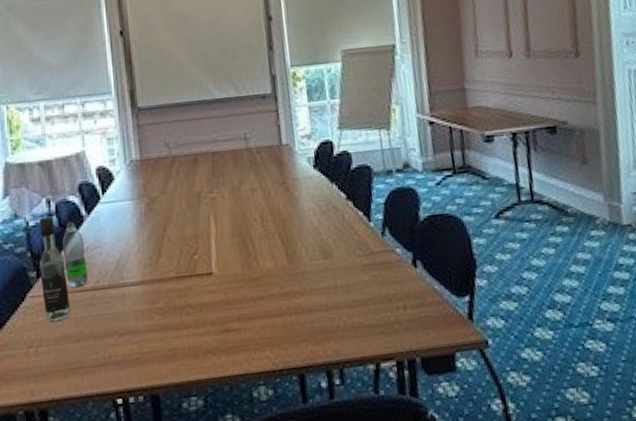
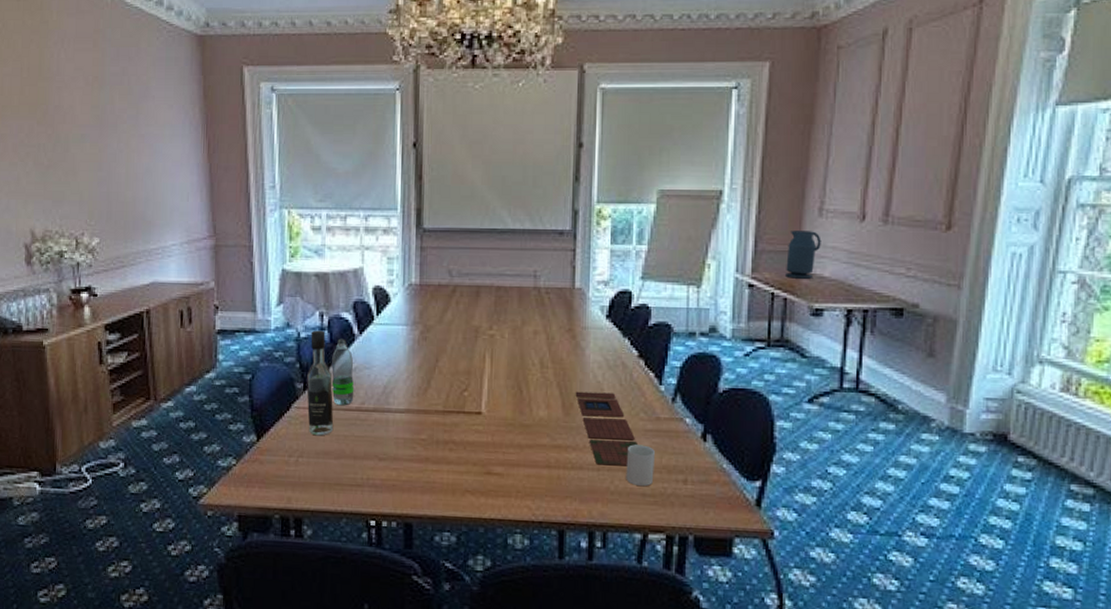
papers: none [296,235,358,305] -> present [575,391,637,466]
cup: none [349,279,378,320] -> present [626,444,656,487]
water jug: none [455,70,482,113] -> present [786,231,821,279]

